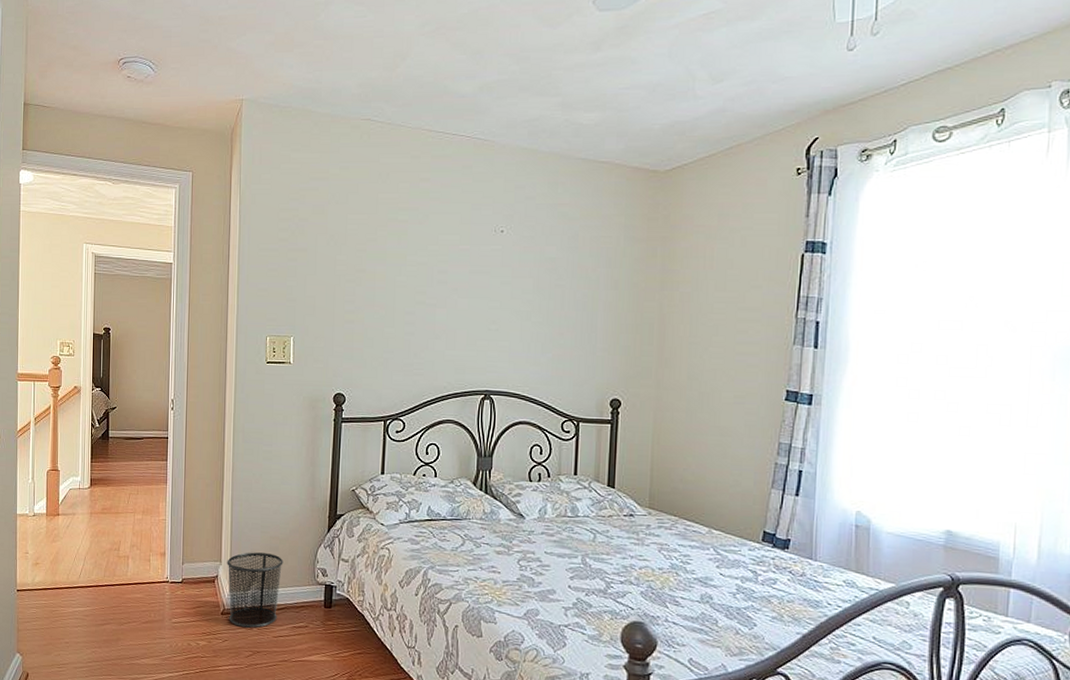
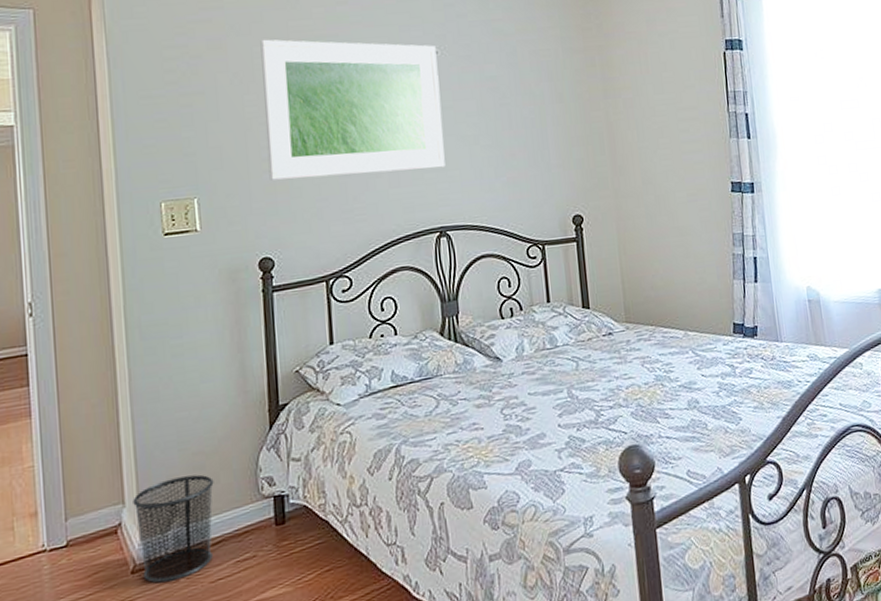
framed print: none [349,208,503,338] -> present [260,39,445,180]

